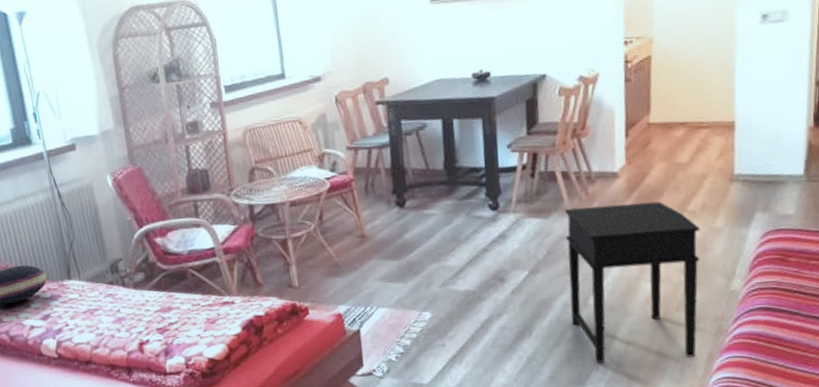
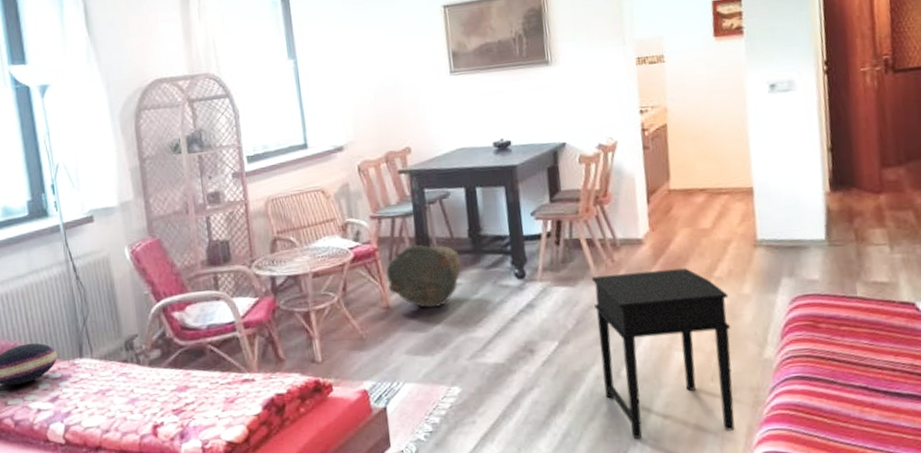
bag: none [361,175,436,237] -> present [386,244,461,308]

